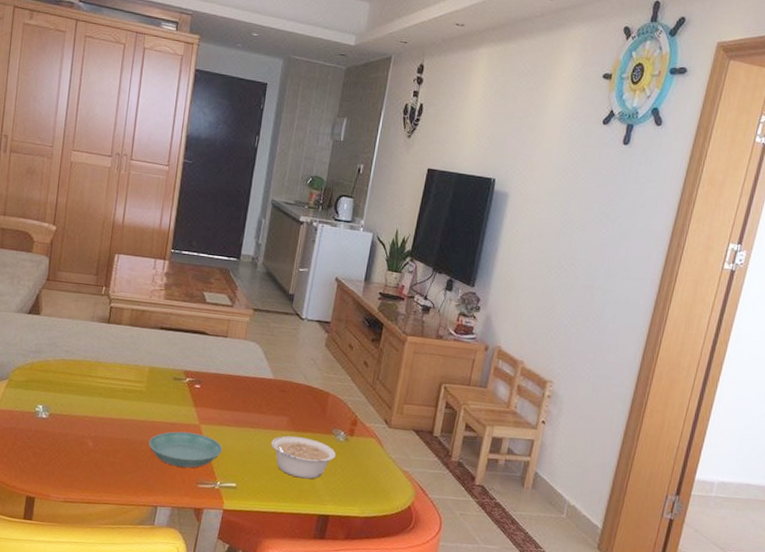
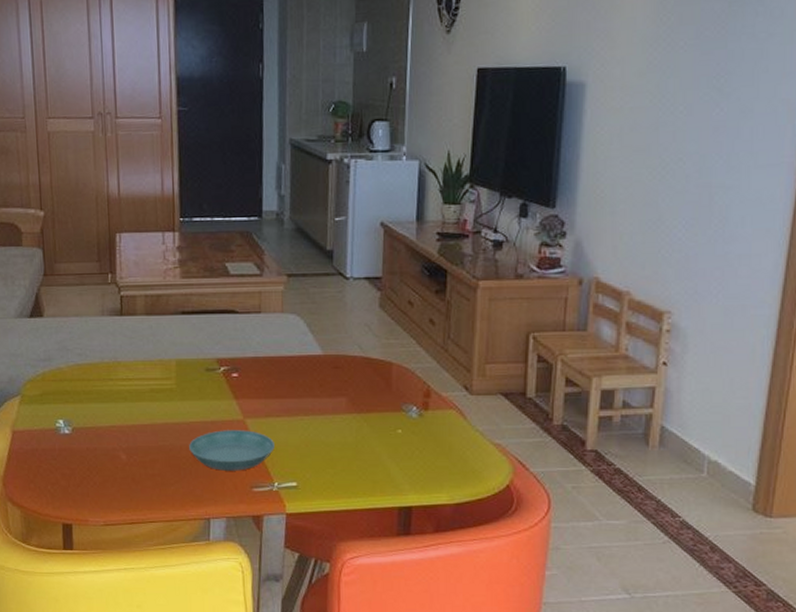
legume: present [271,436,336,479] -> none [331,419,410,467]

